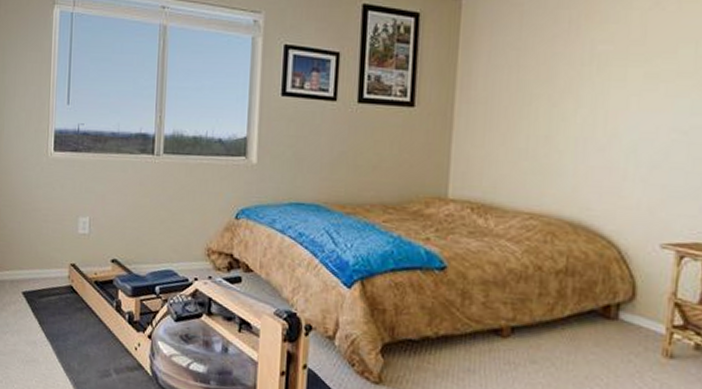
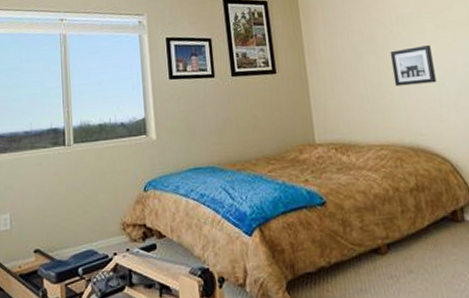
wall art: none [567,97,630,148] -> present [390,45,437,87]

